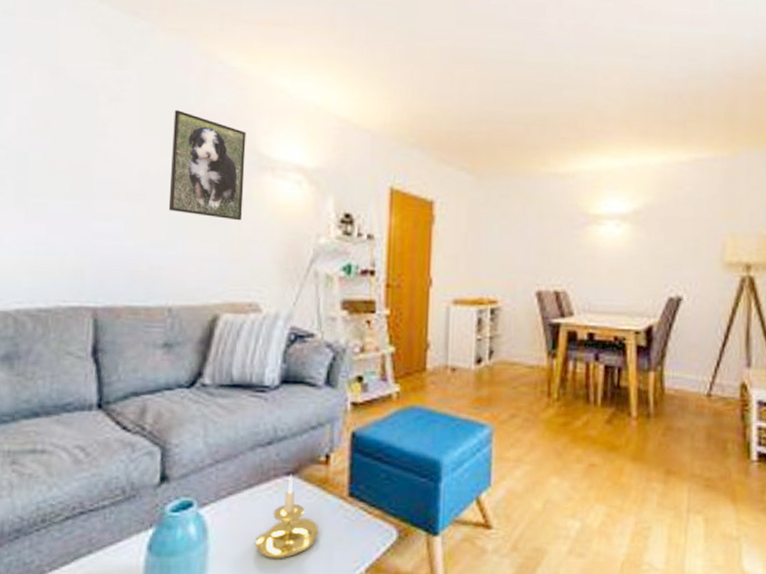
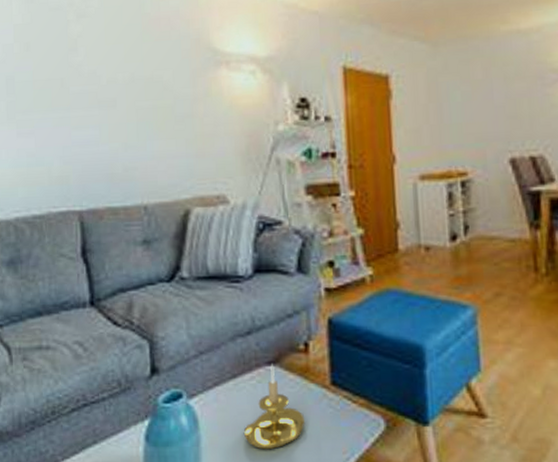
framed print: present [168,110,246,221] -> none [133,18,203,117]

